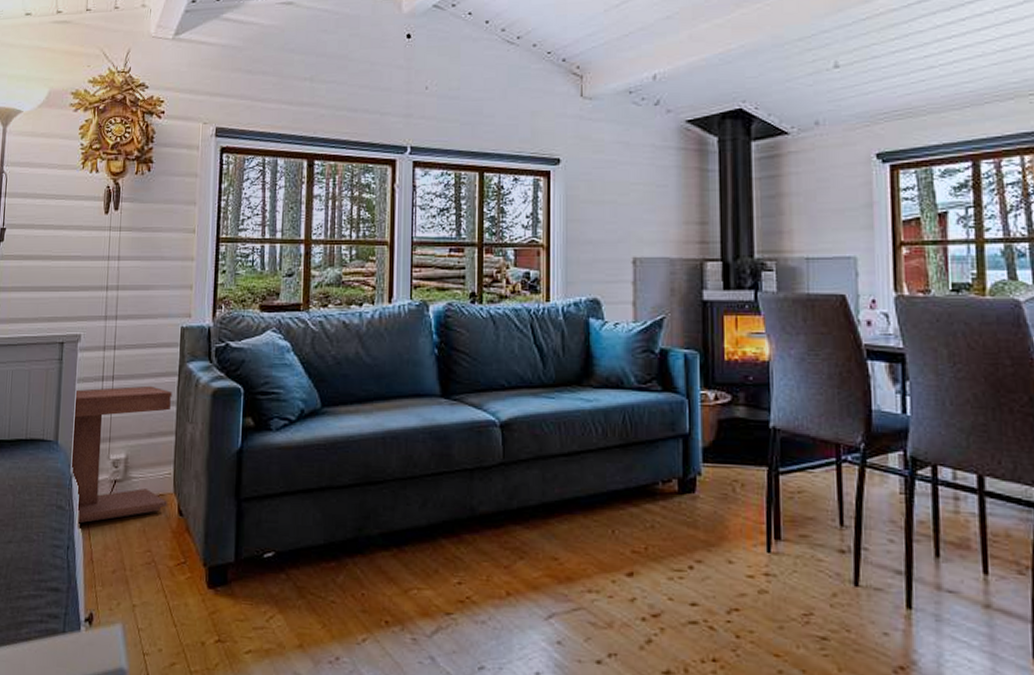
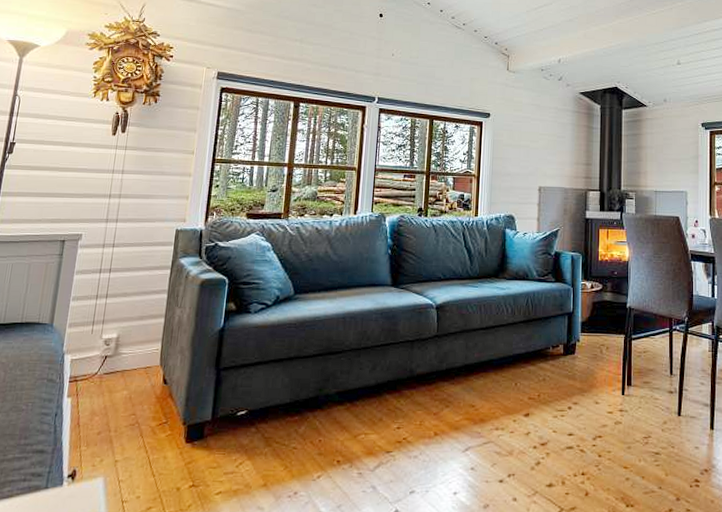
side table: present [72,385,172,524] -> none [65,277,165,394]

